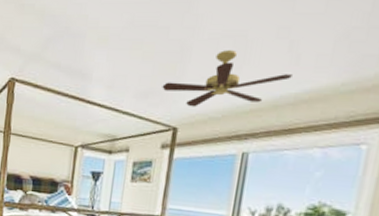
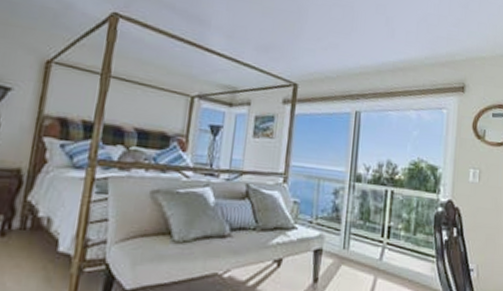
ceiling fan: present [162,50,292,107] -> none [282,16,390,67]

